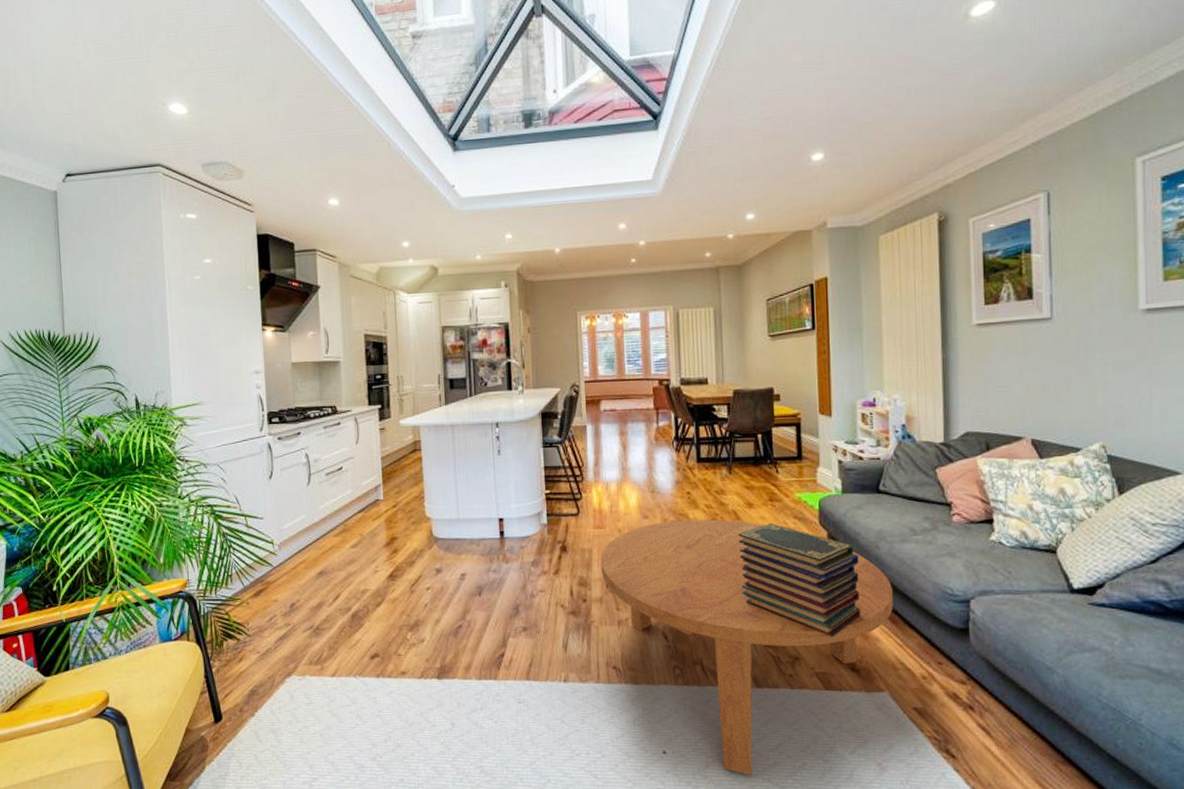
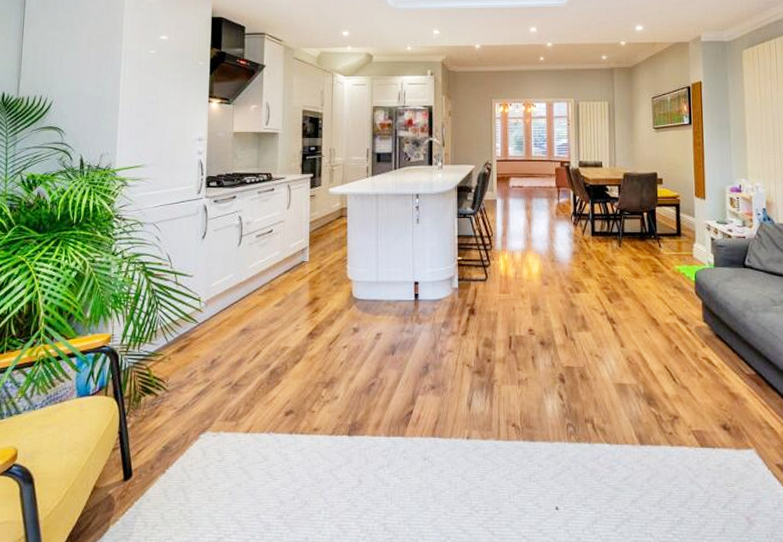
coffee table: present [600,519,893,775] -> none [504,287,758,530]
book stack: present [738,522,860,638] -> none [626,291,730,398]

